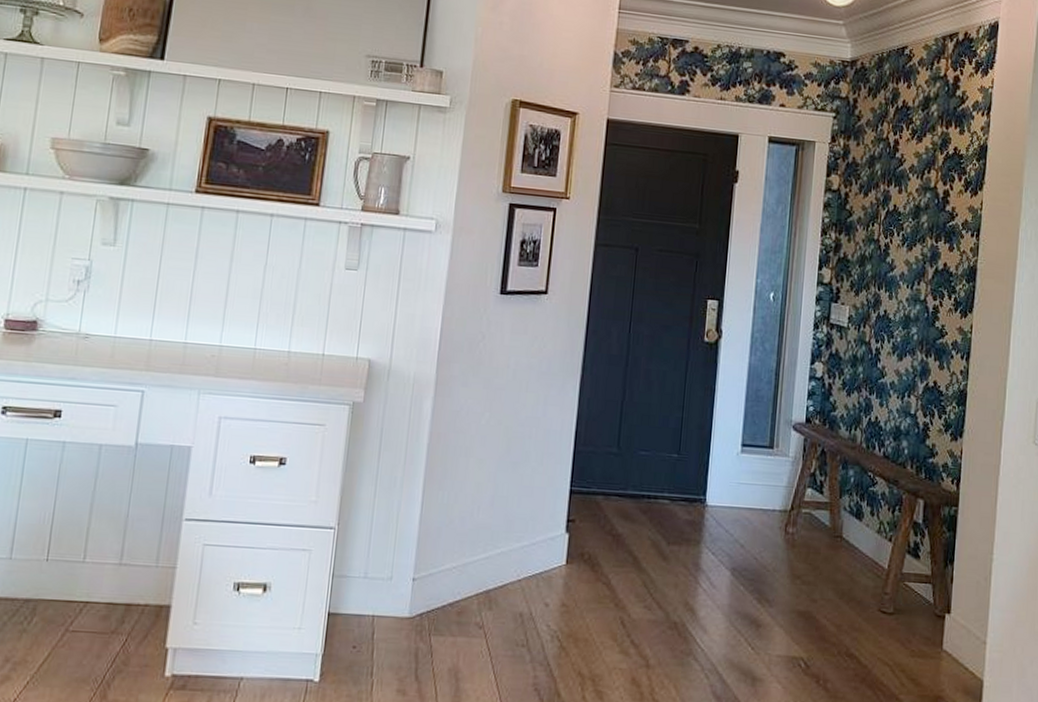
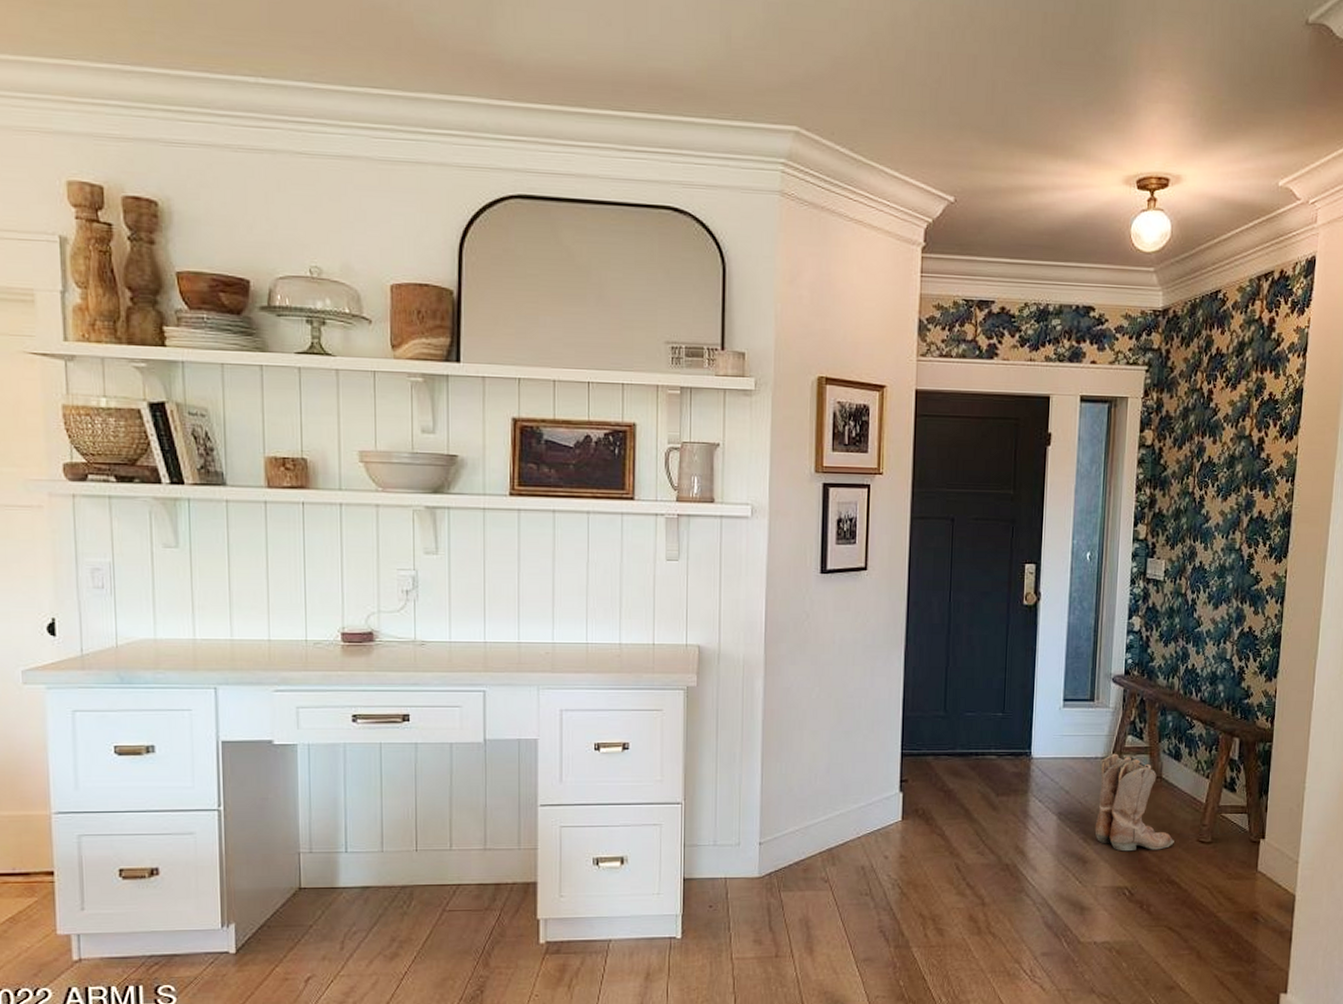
boots: none [770,506,854,618] -> present [1094,753,1174,852]

